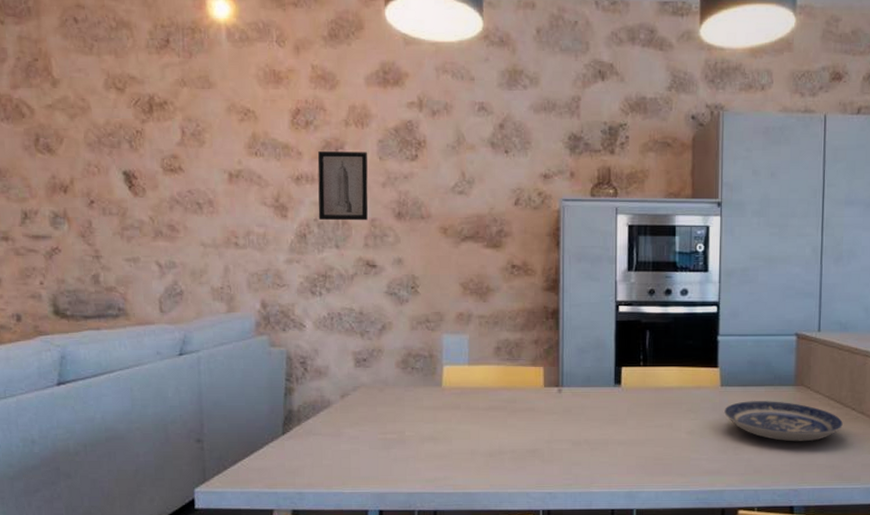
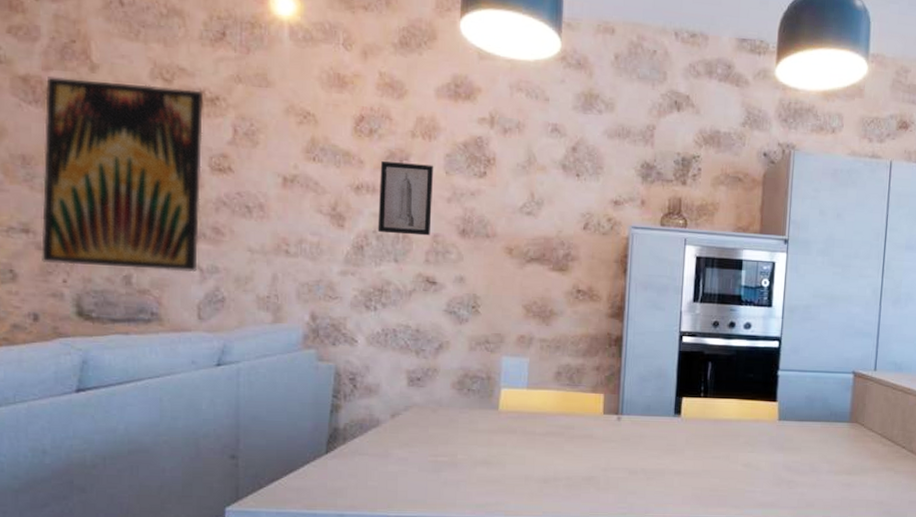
wall art: none [15,94,157,269] -> present [41,77,203,273]
plate: present [724,401,843,442] -> none [780,436,893,478]

